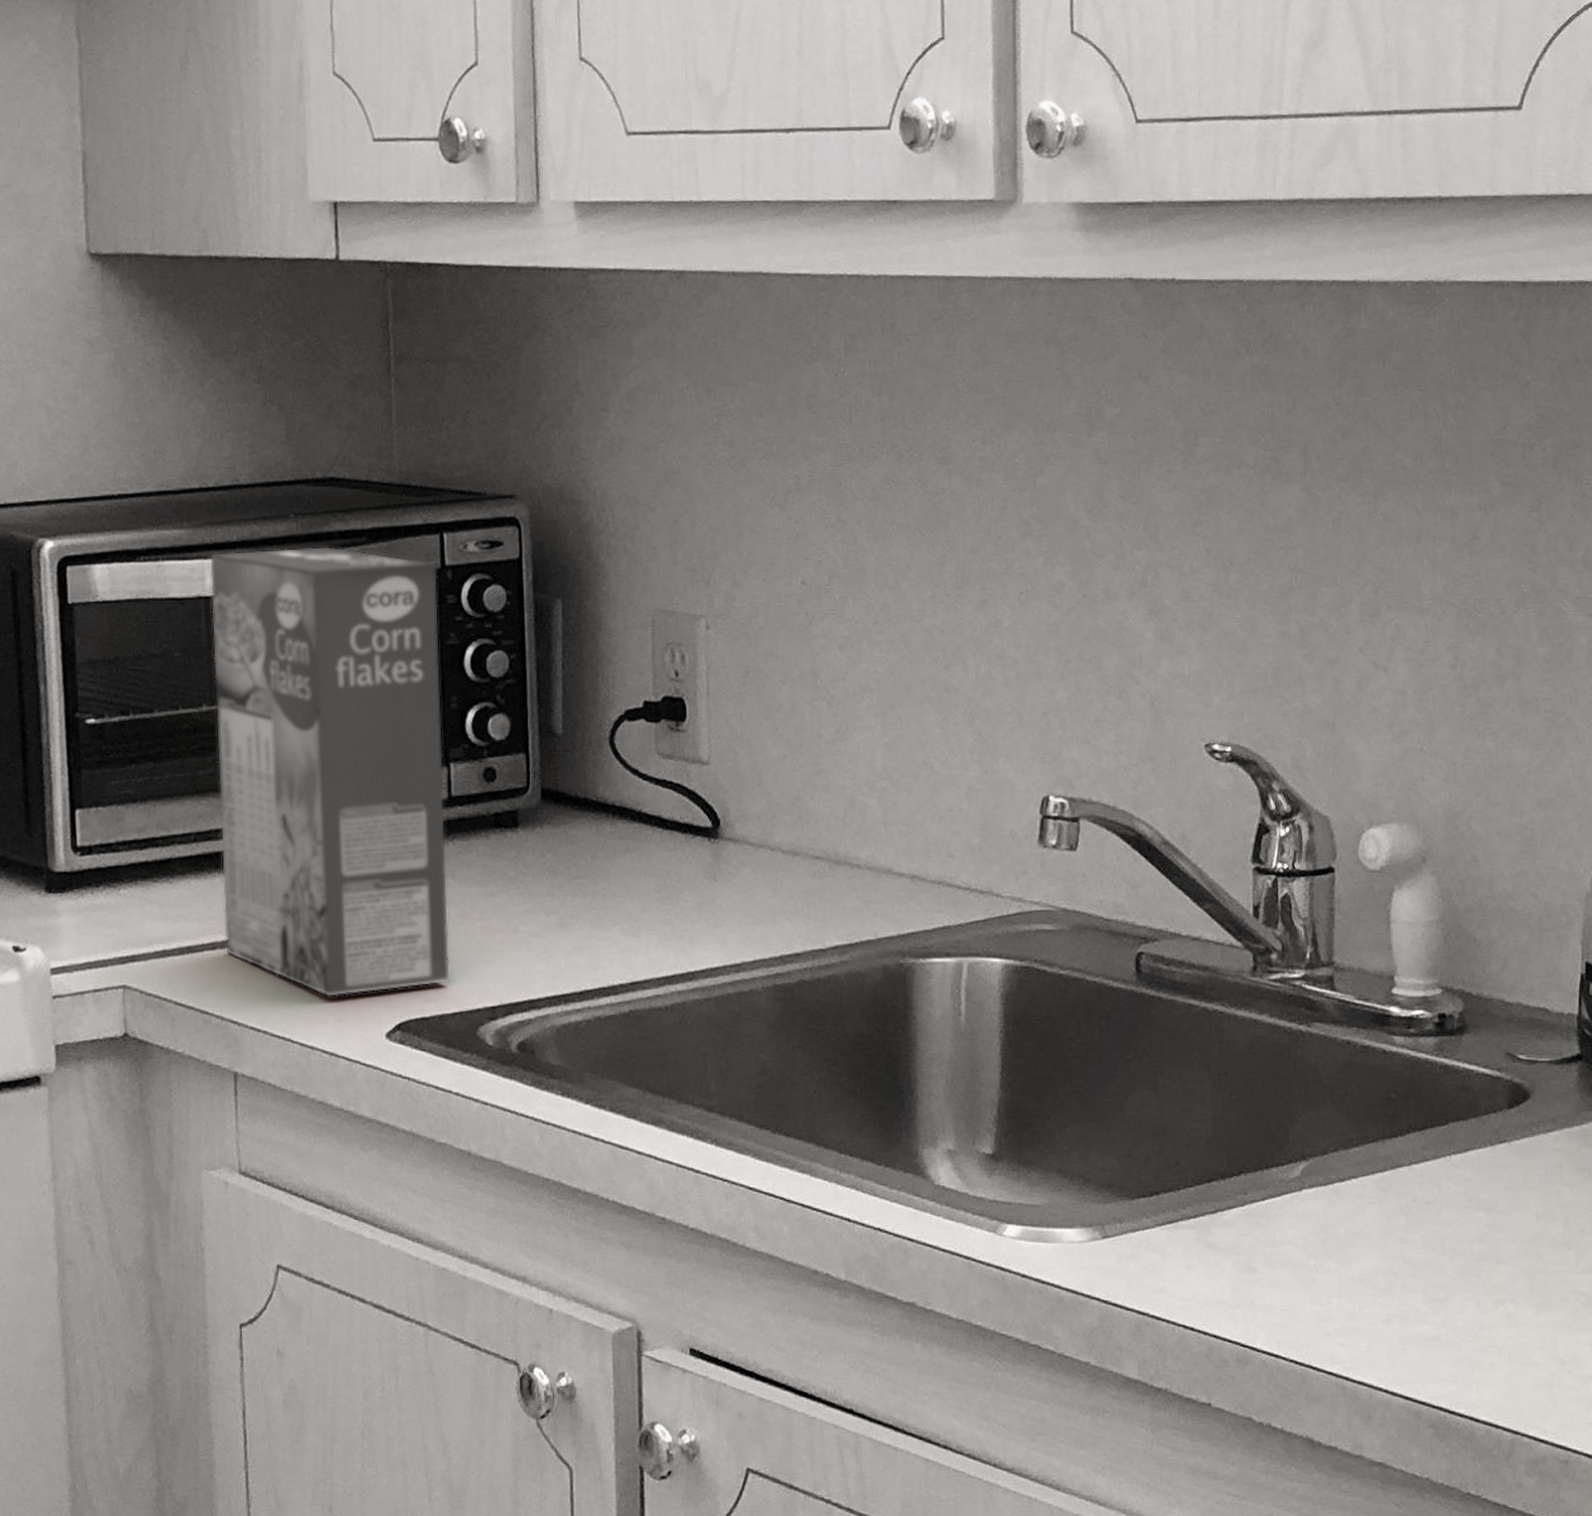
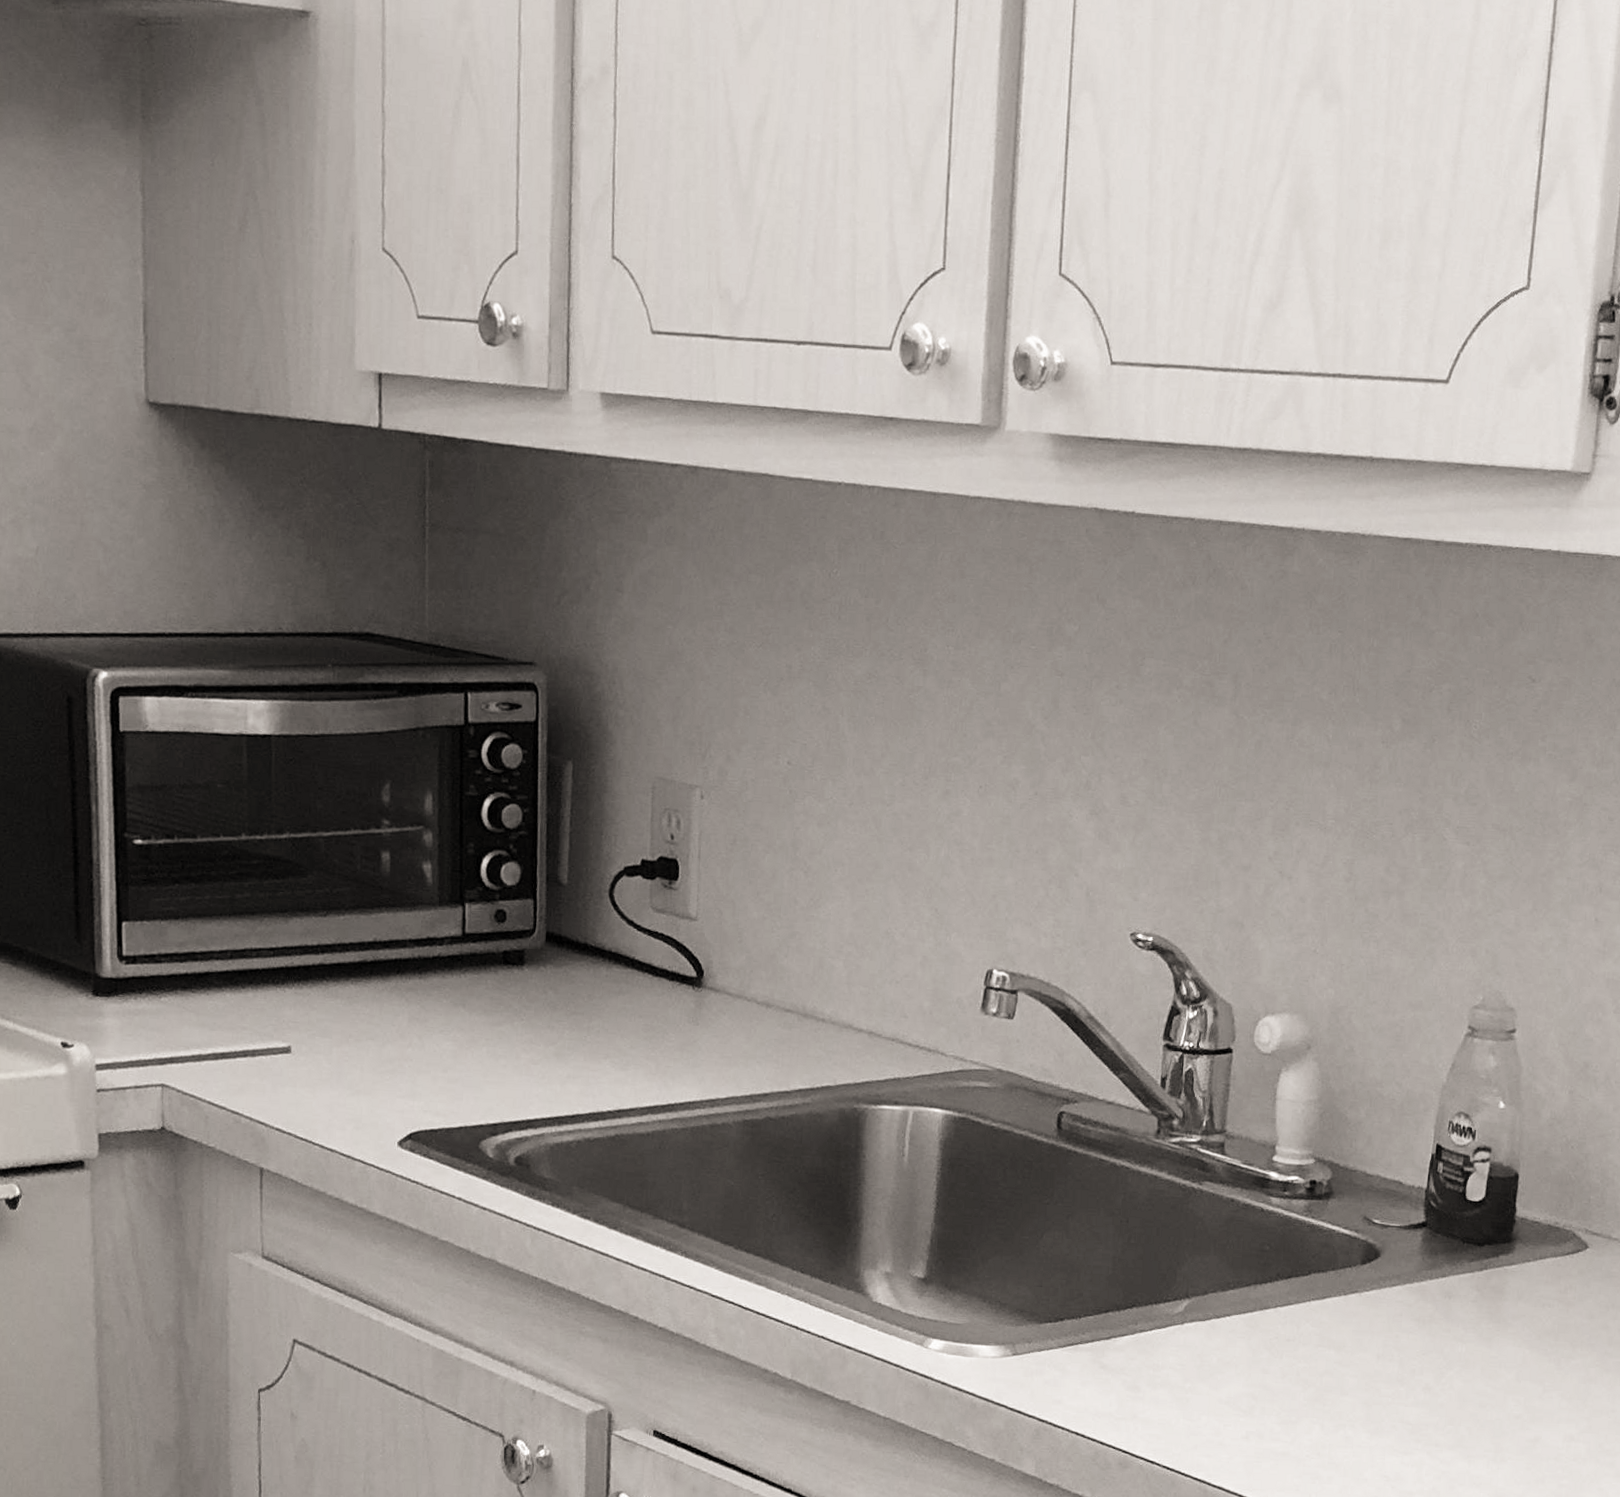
cereal box: present [209,546,451,998] -> none [251,694,461,1107]

